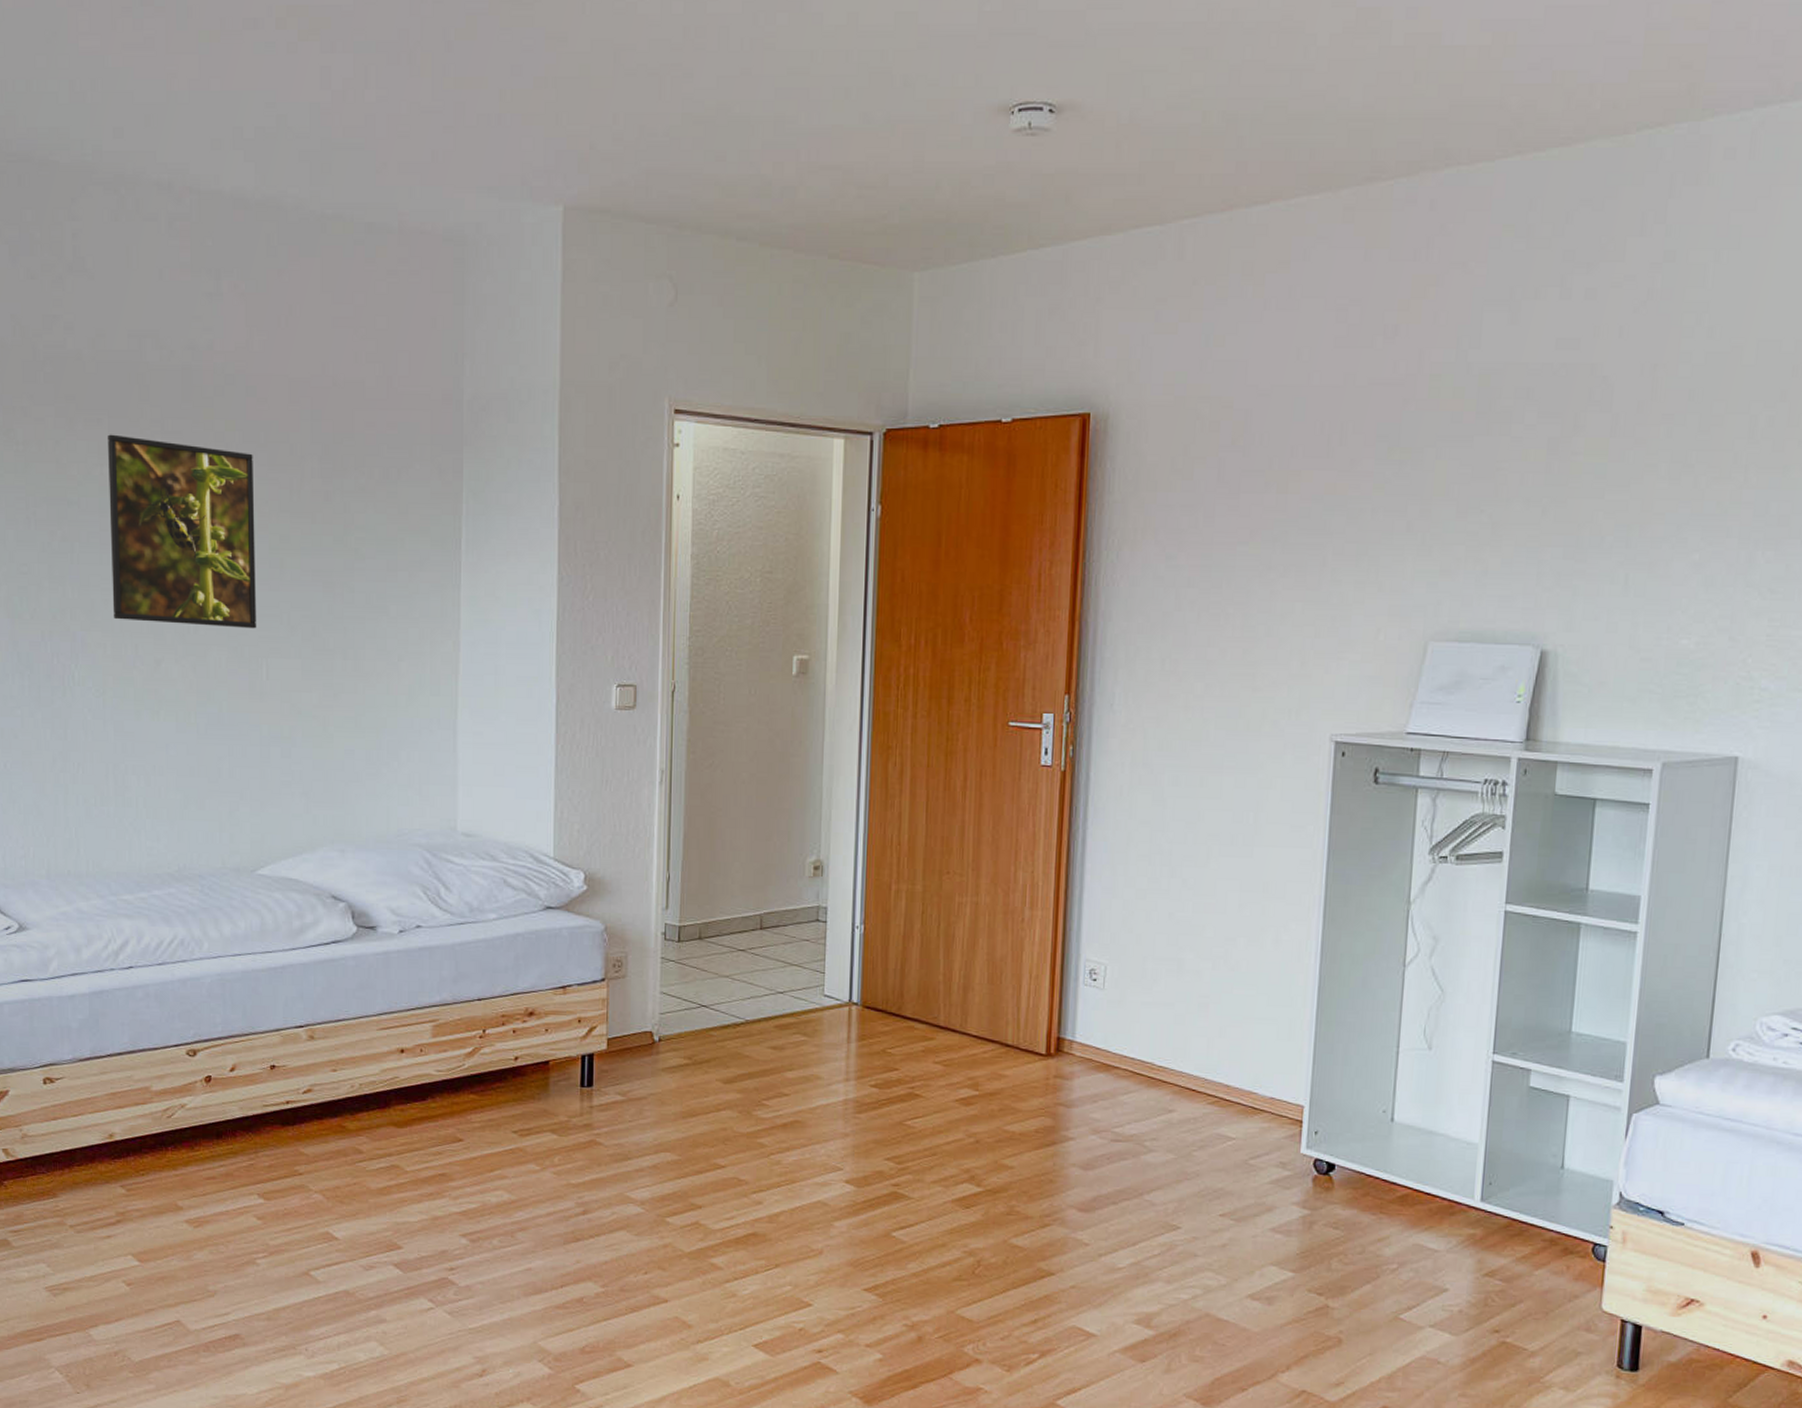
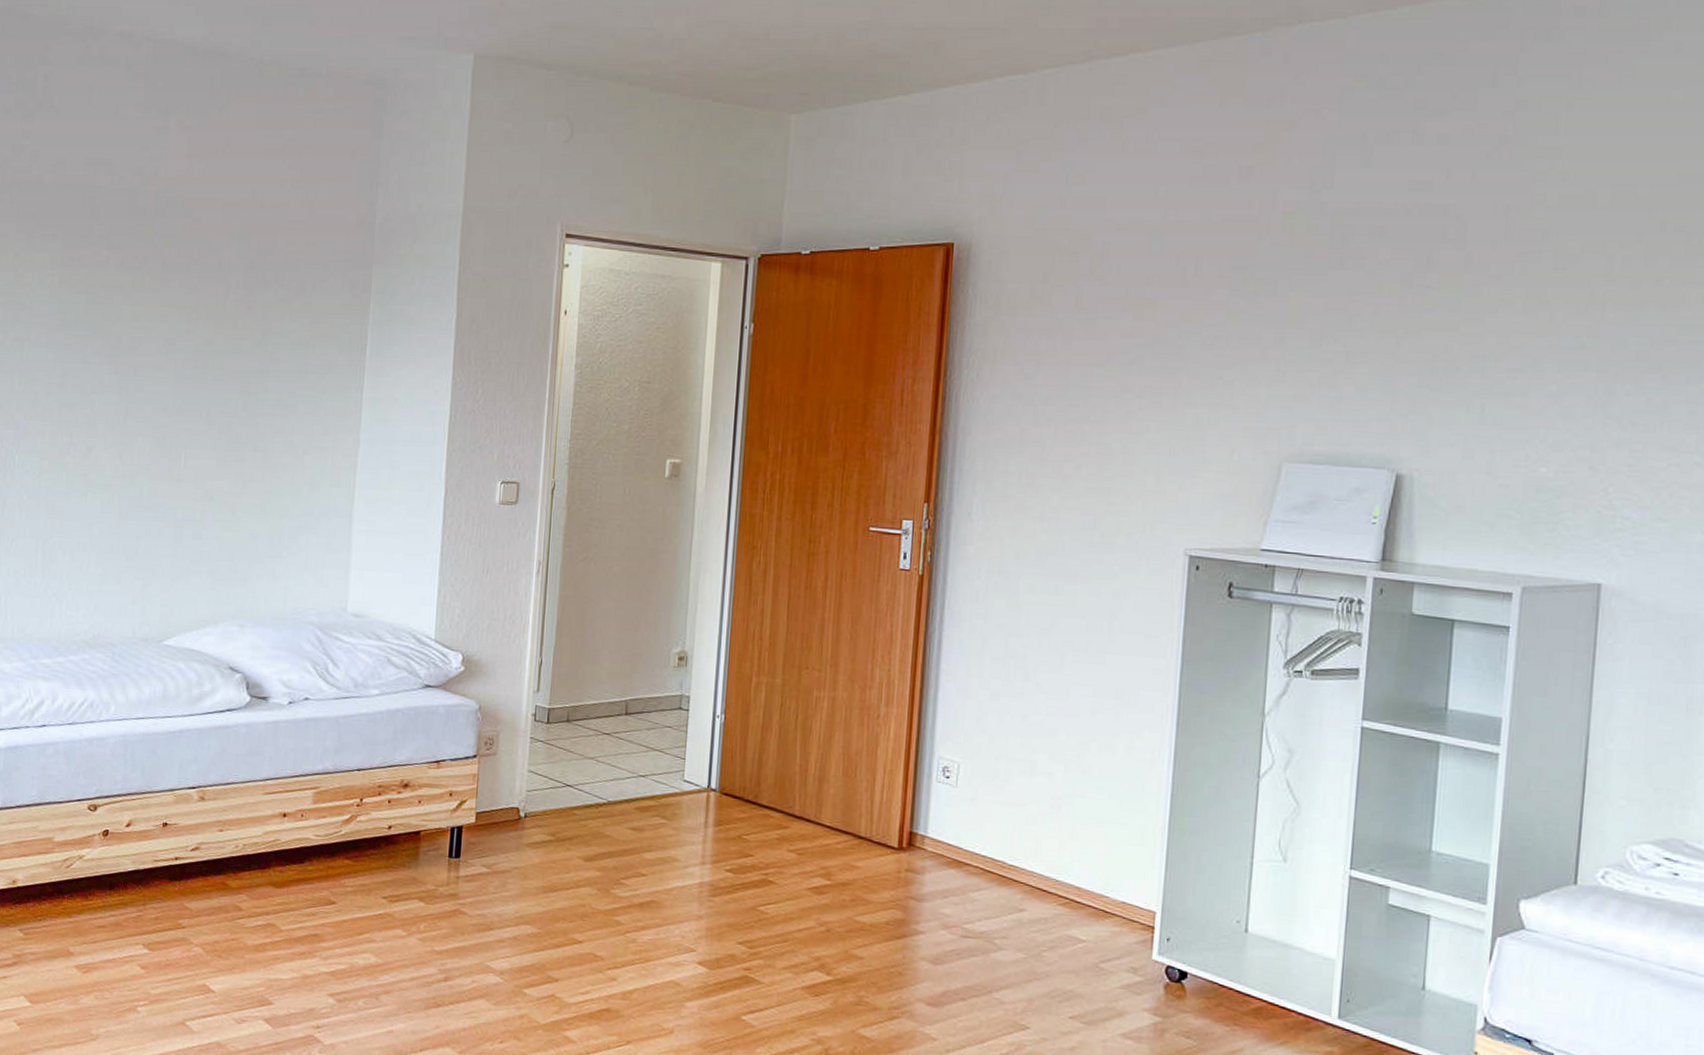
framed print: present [108,434,257,629] -> none [53,248,186,422]

